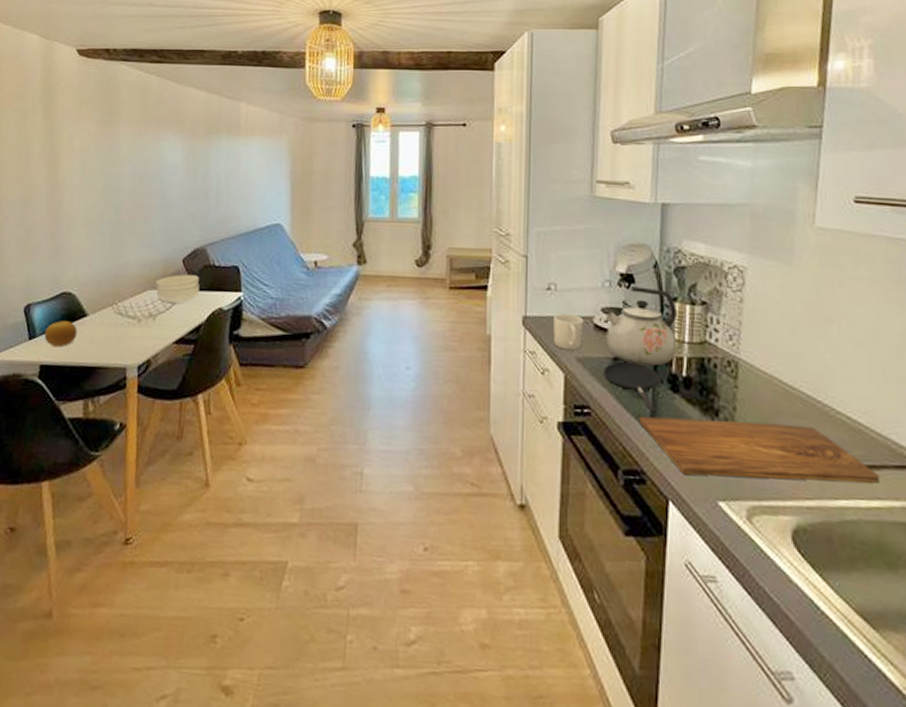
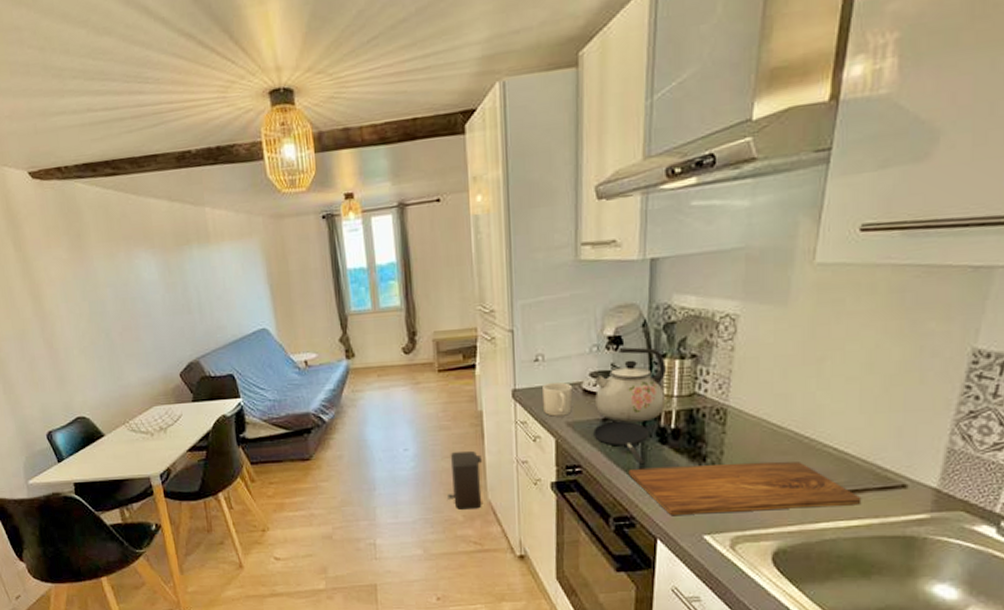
fruit: present [44,321,78,346] -> none [70,442,100,466]
bowl: present [155,274,200,305] -> none [159,387,201,417]
pedal bin: none [445,376,488,444] -> present [446,450,483,509]

